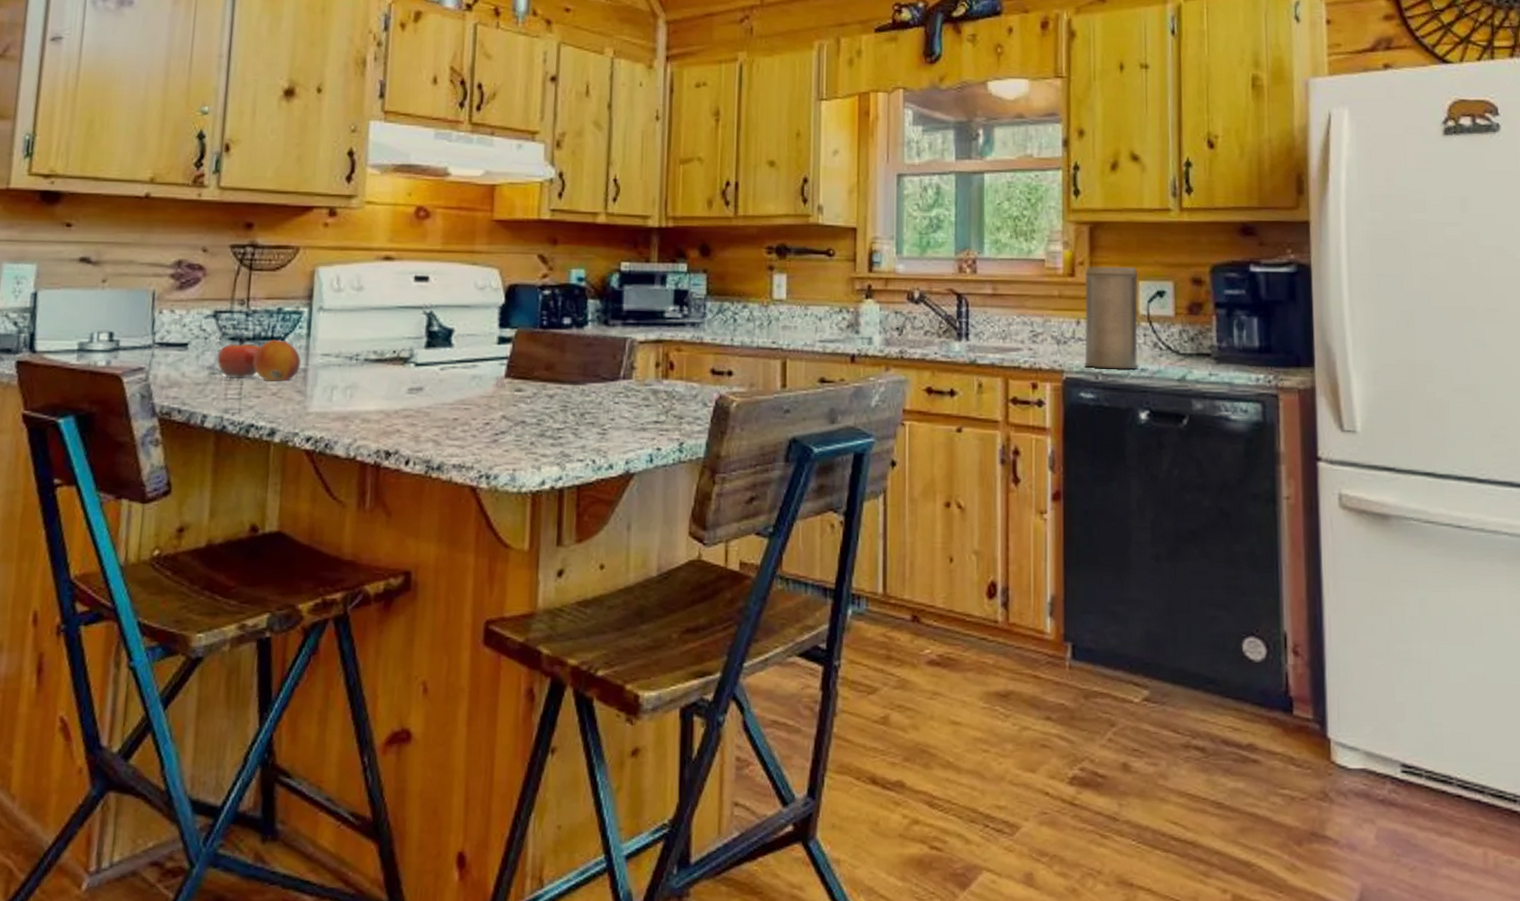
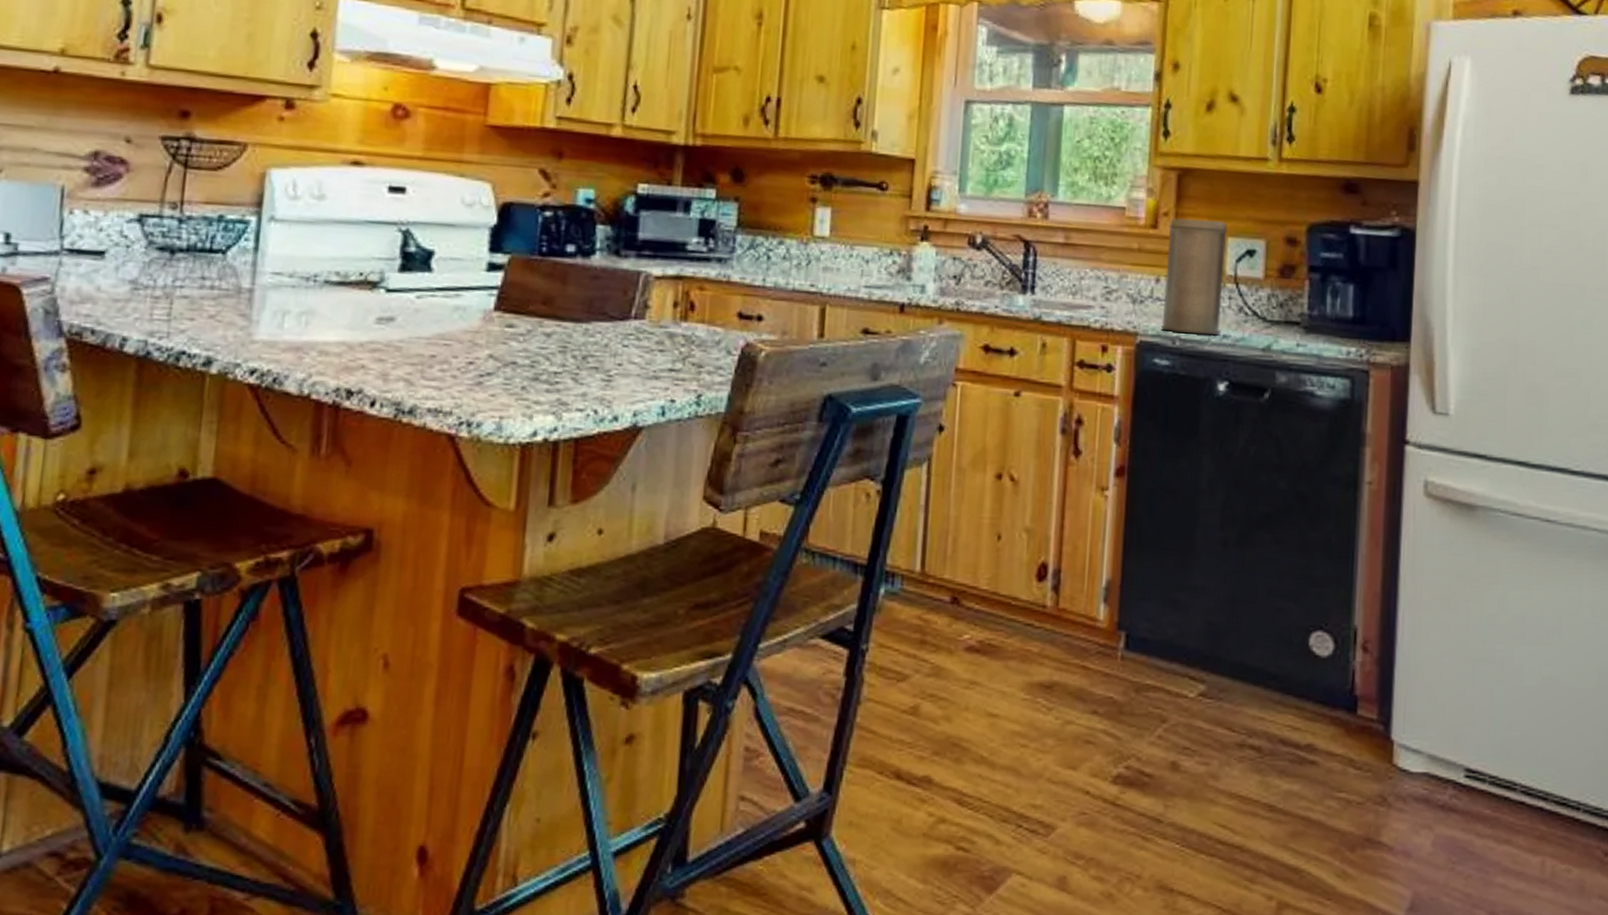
fruit: present [217,337,260,377] -> none [141,248,196,296]
fruit: present [253,339,301,381] -> none [186,252,246,303]

